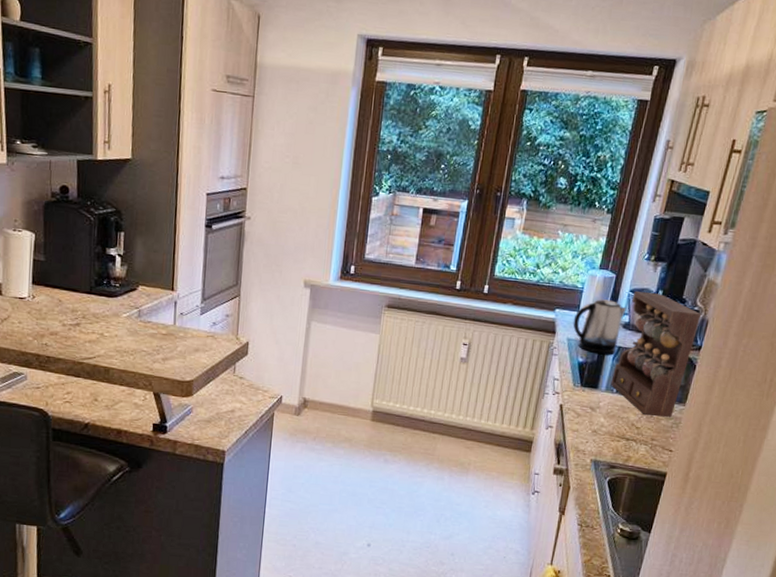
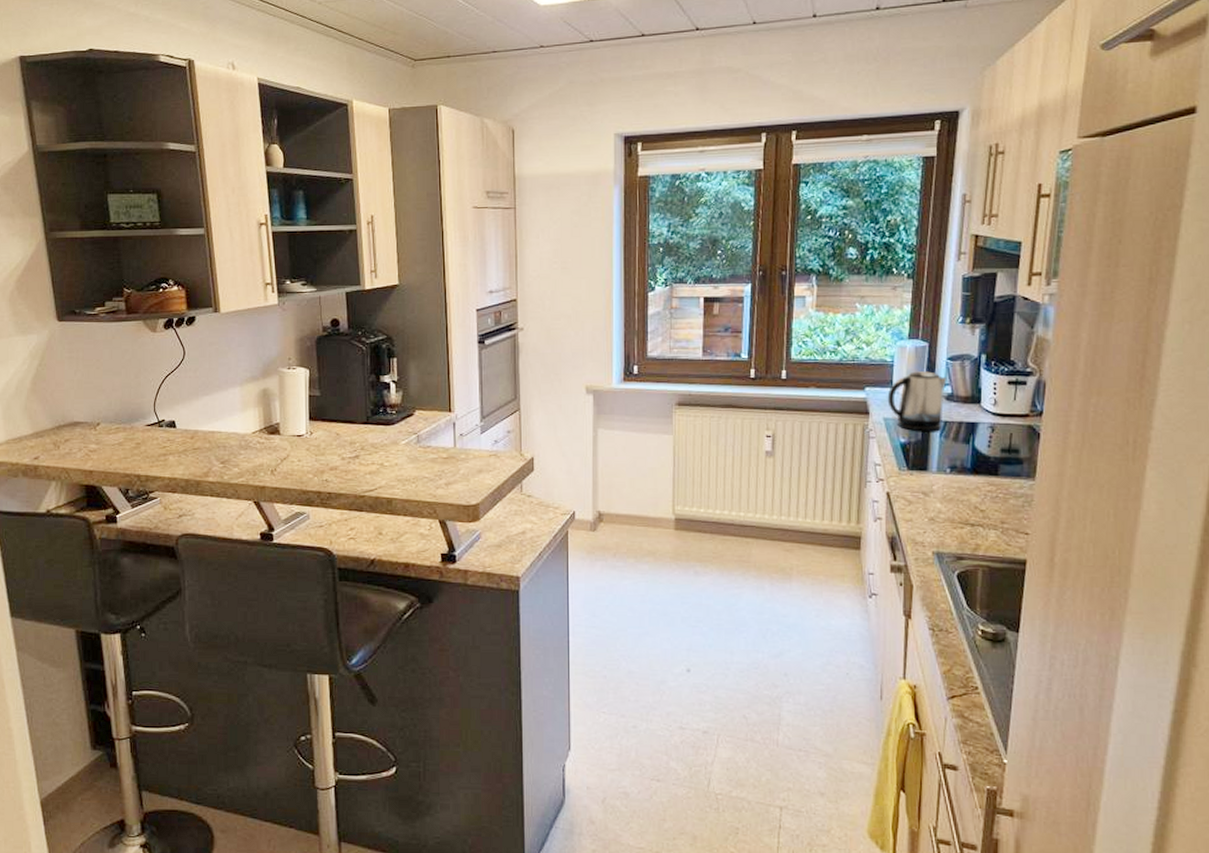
spice rack: present [610,291,702,417] -> none [942,358,1037,495]

